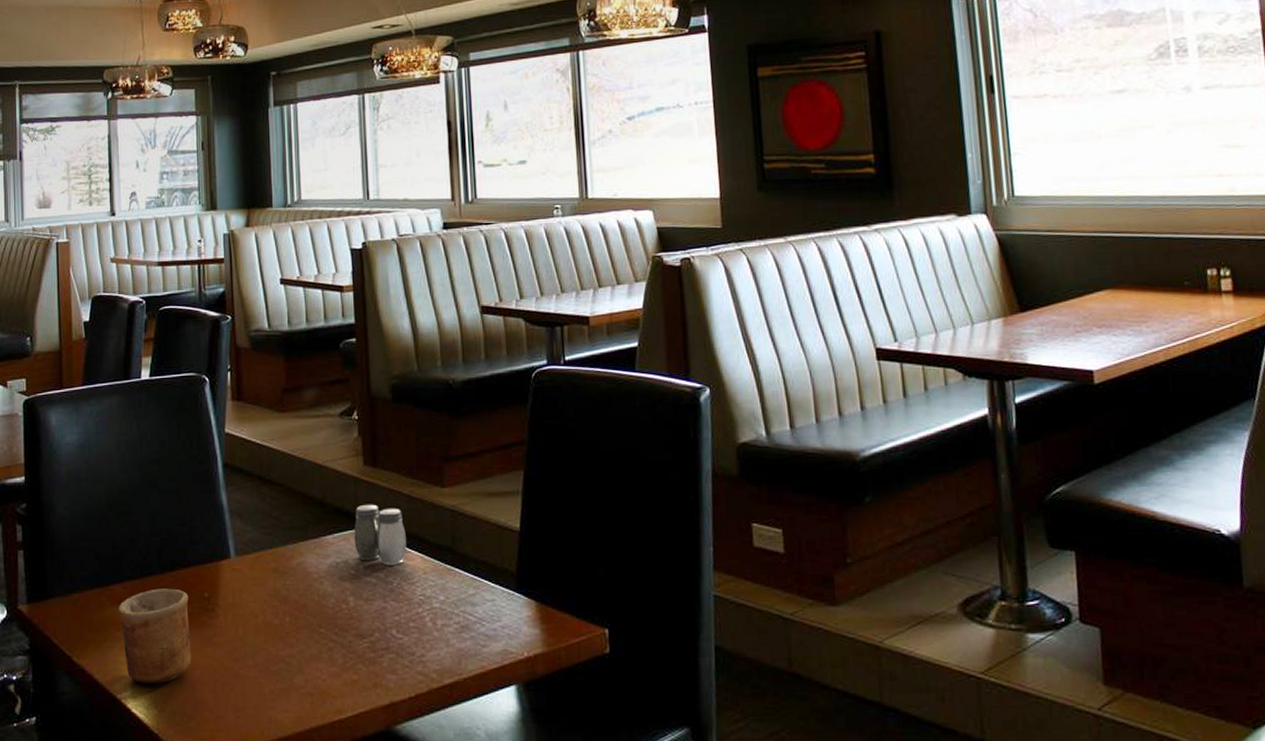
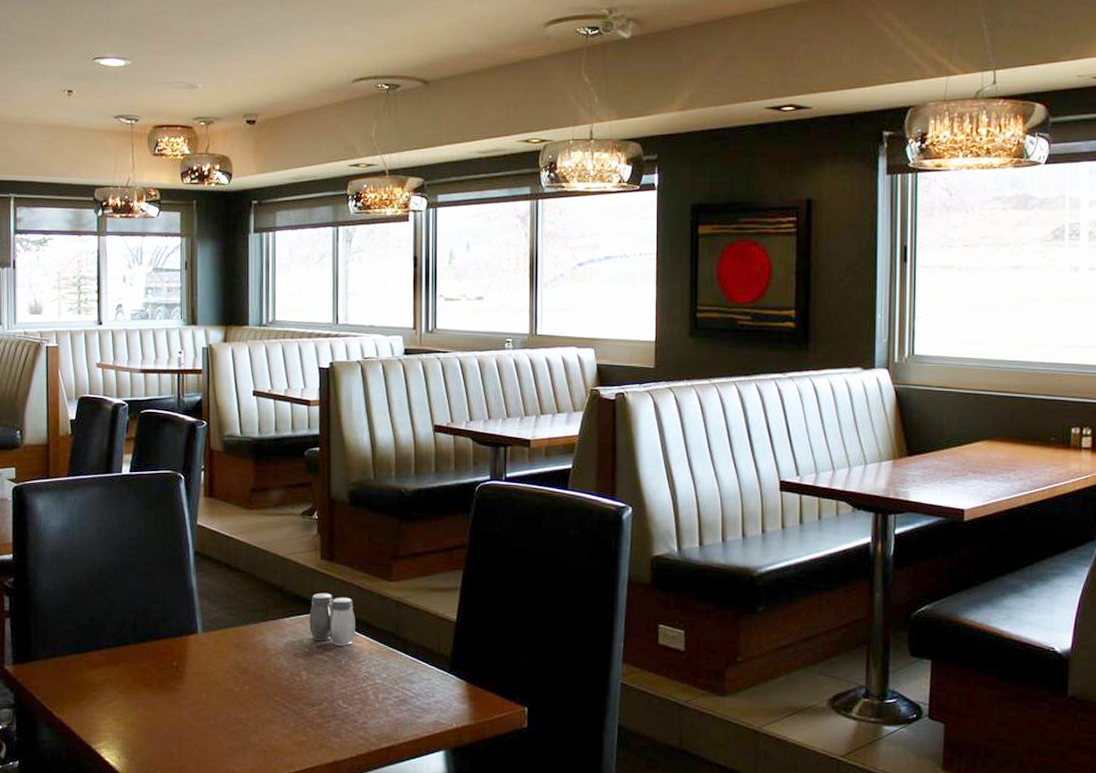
cup: present [118,588,191,684] -> none [95,657,160,737]

